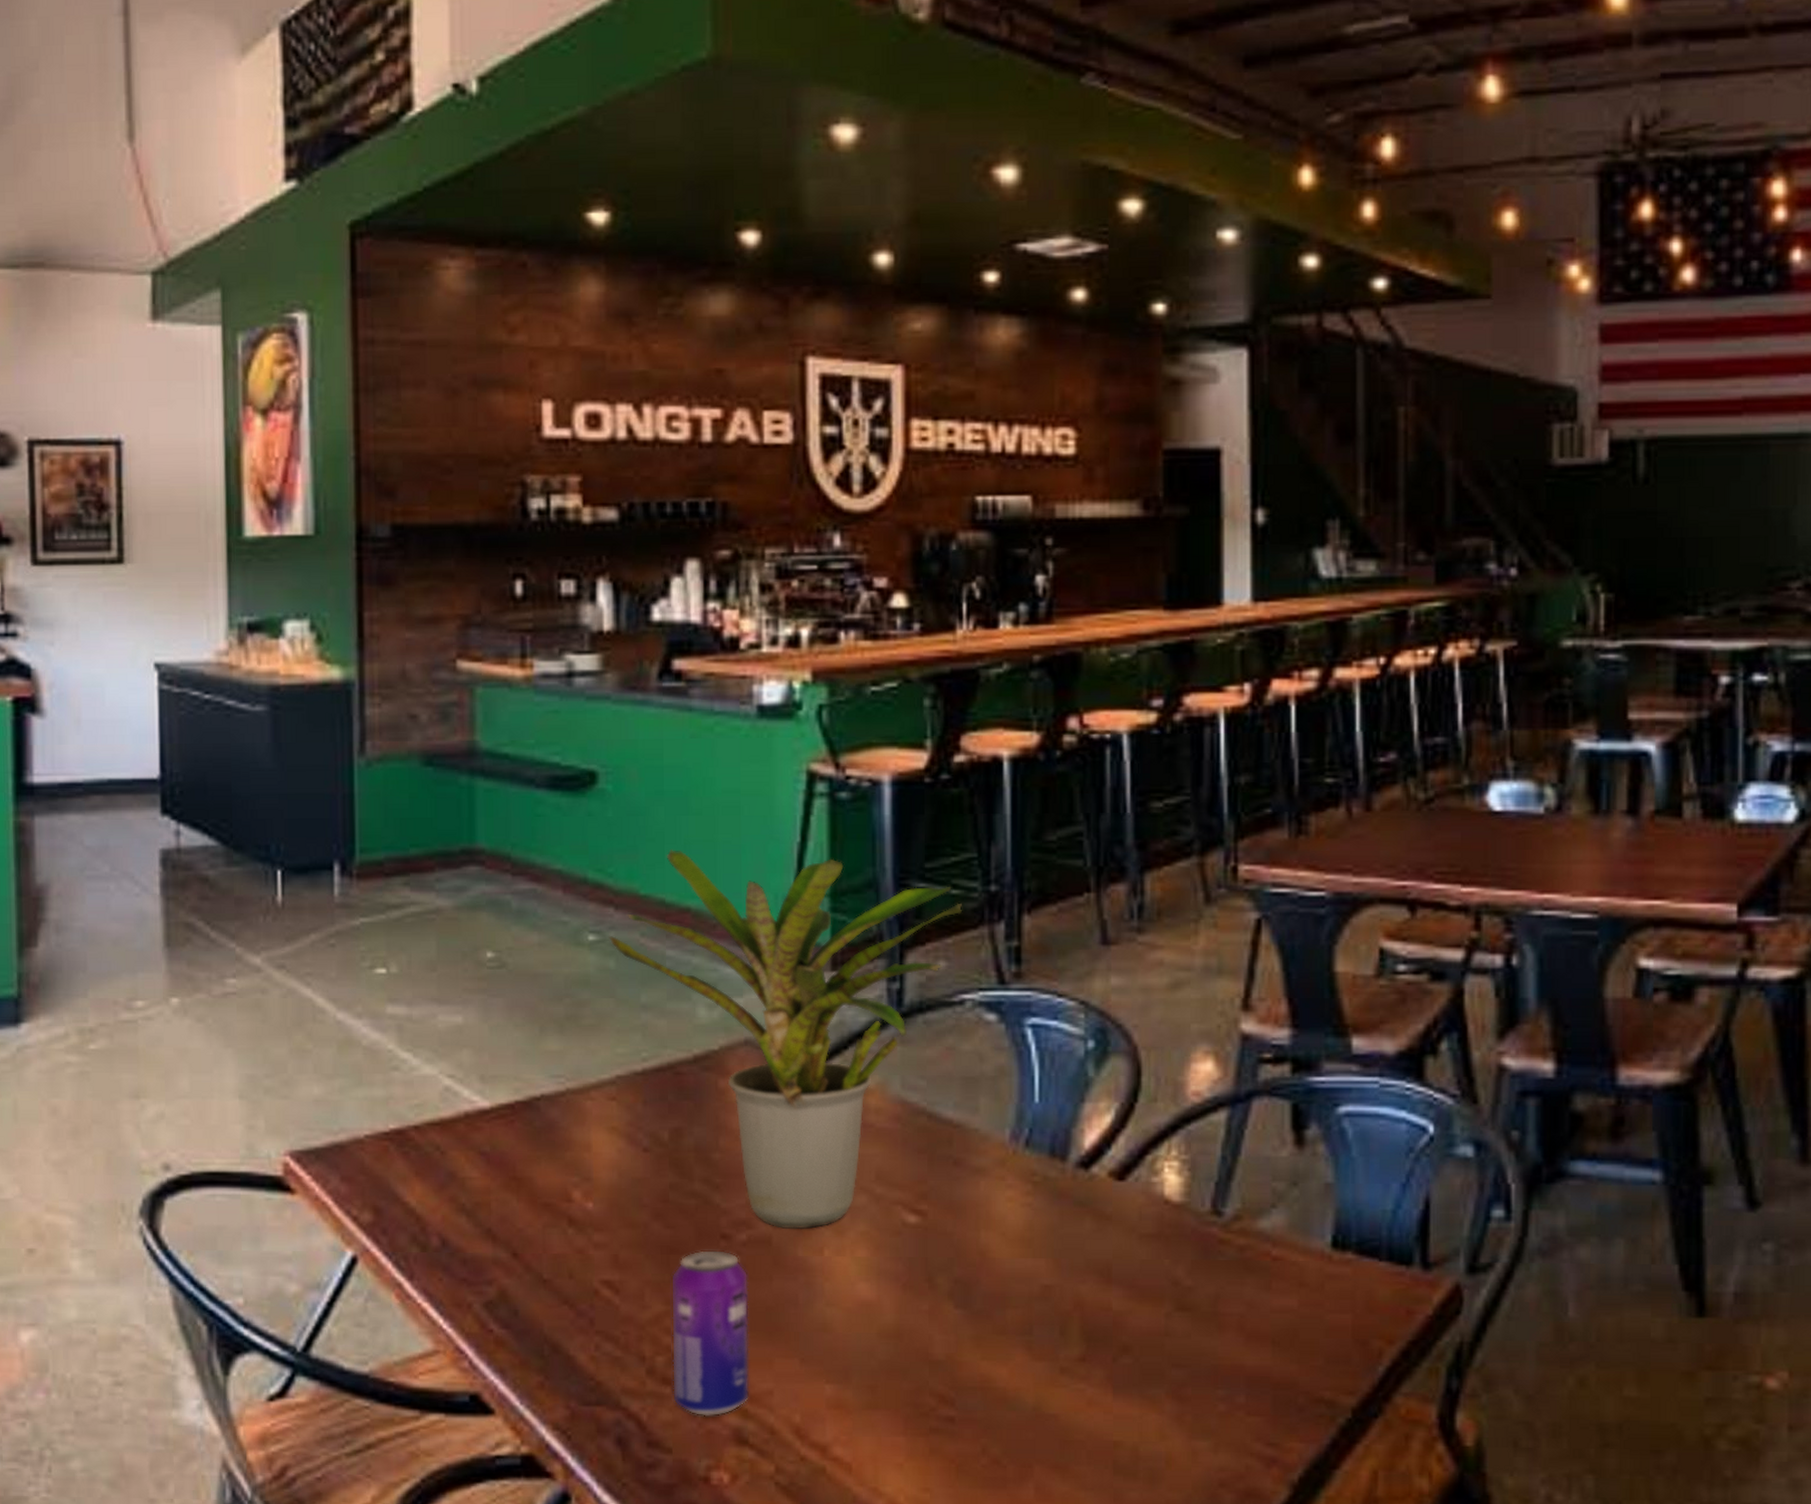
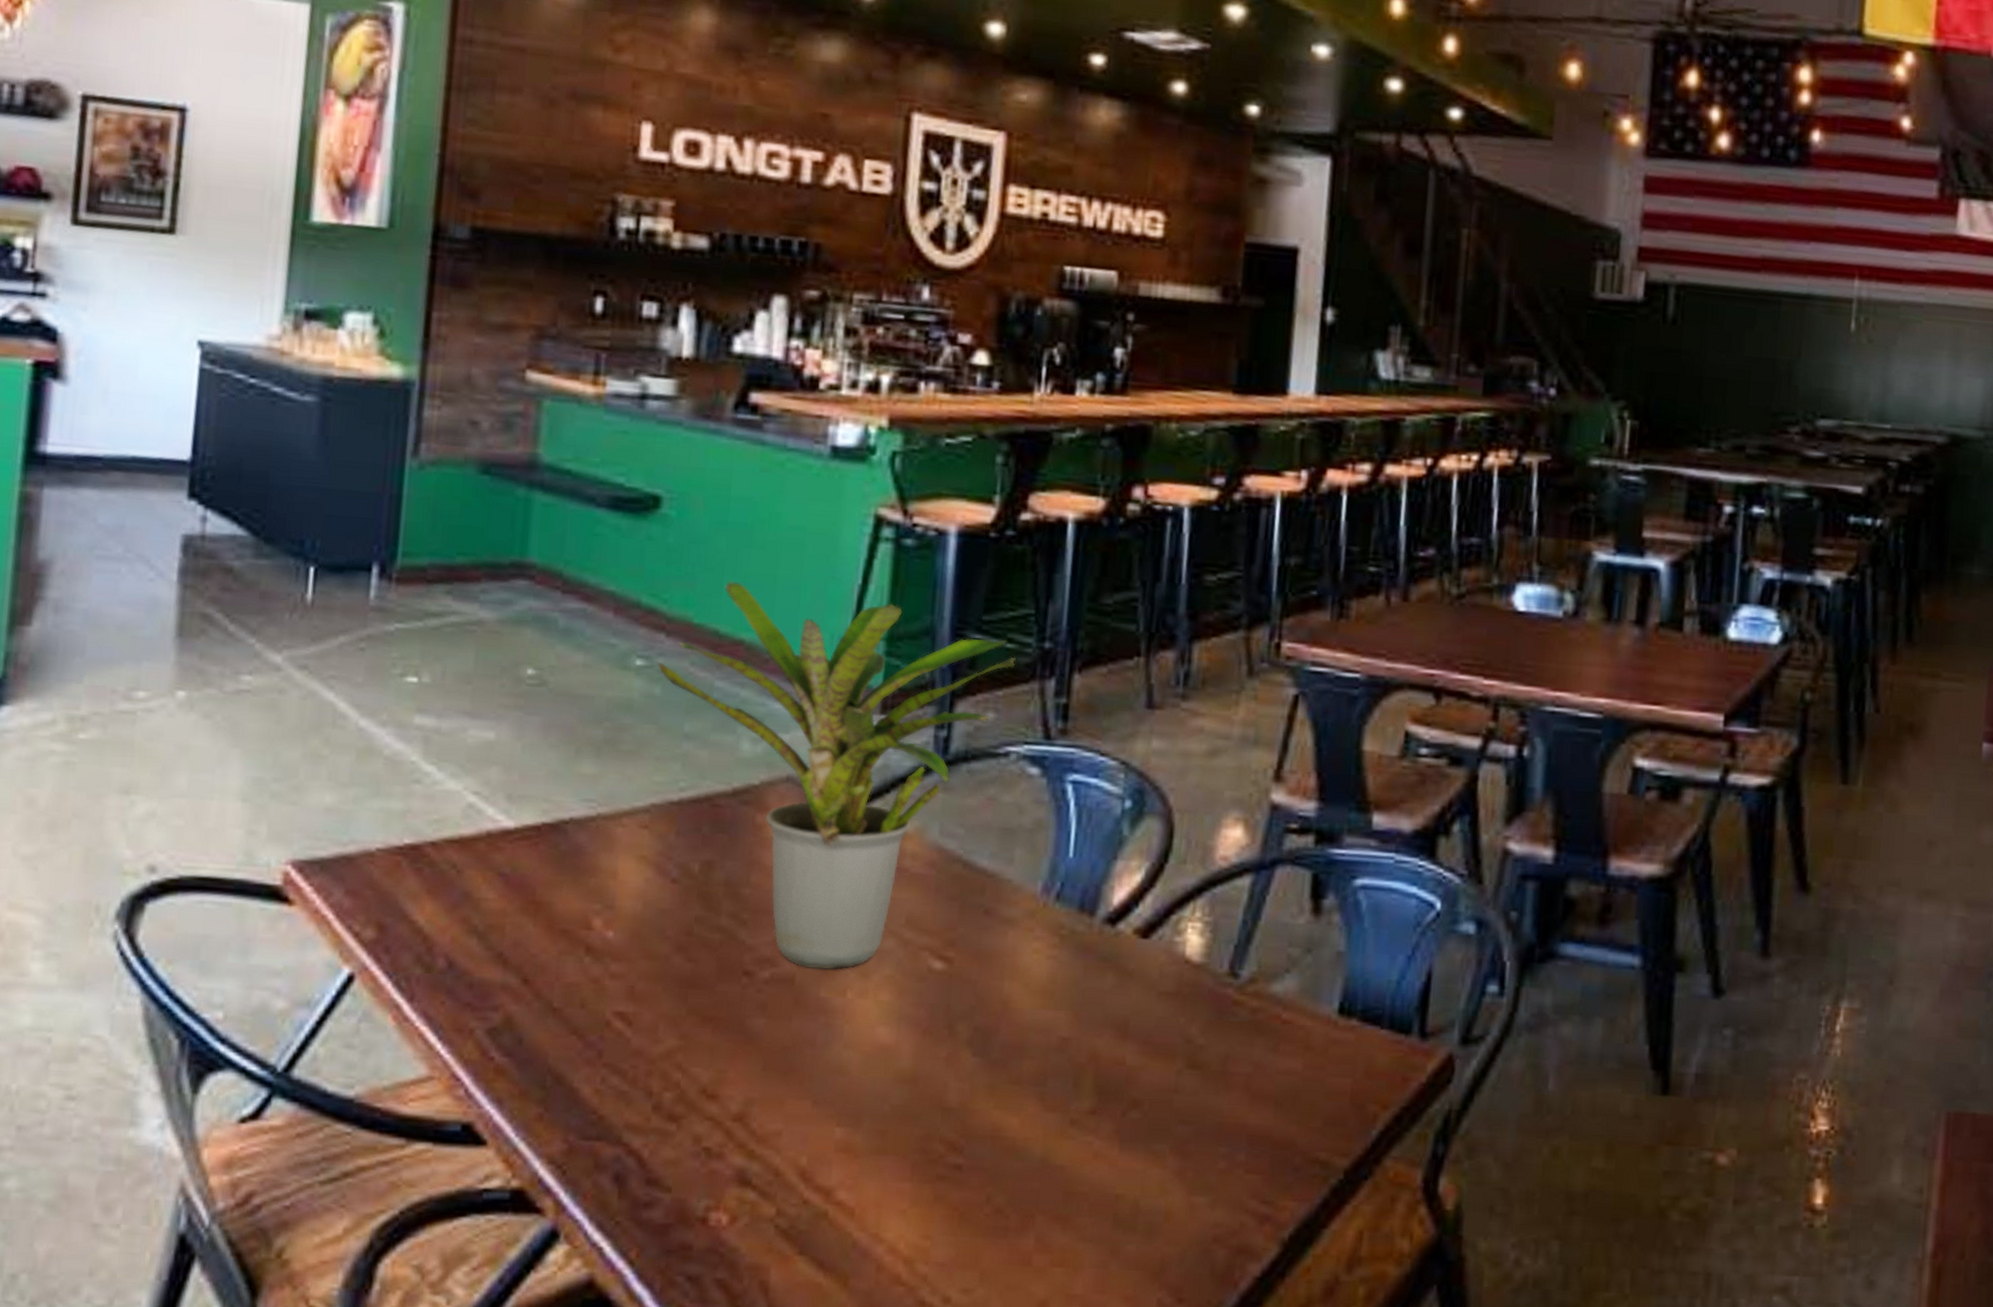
beverage can: present [671,1249,750,1417] -> none [677,985,768,1156]

